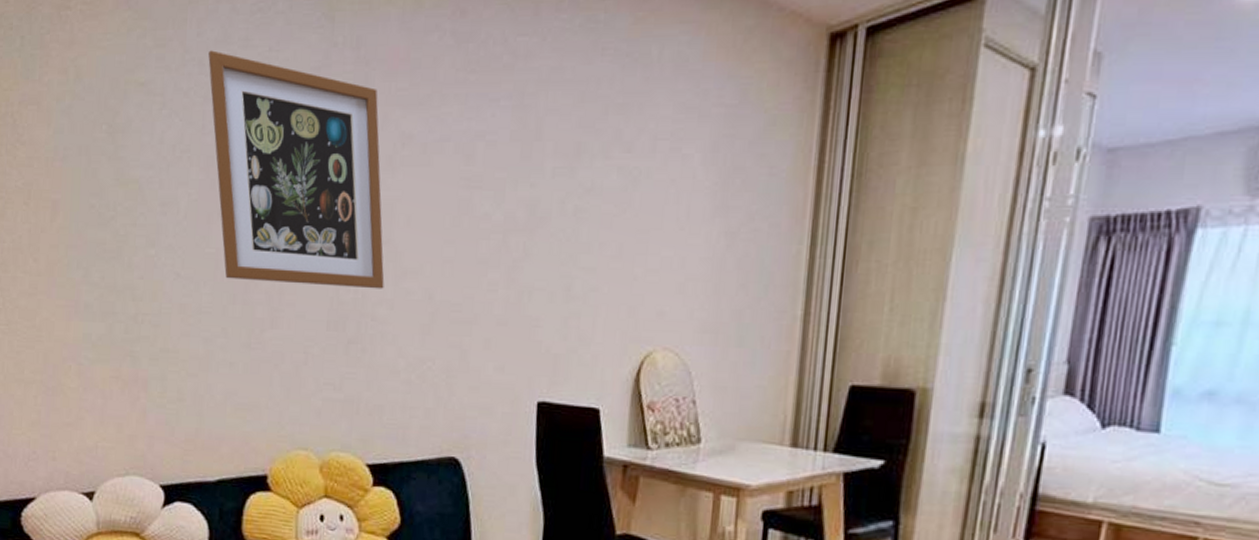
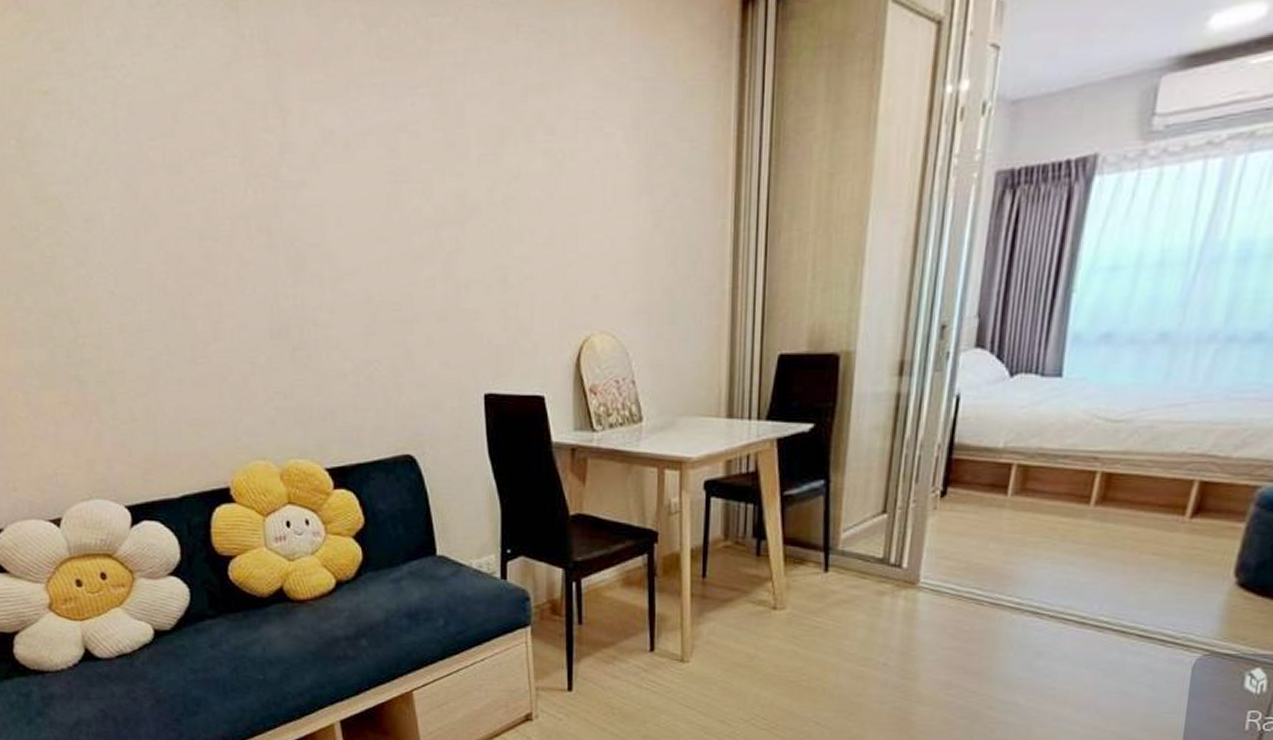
wall art: present [208,50,385,289] -> none [111,51,322,294]

